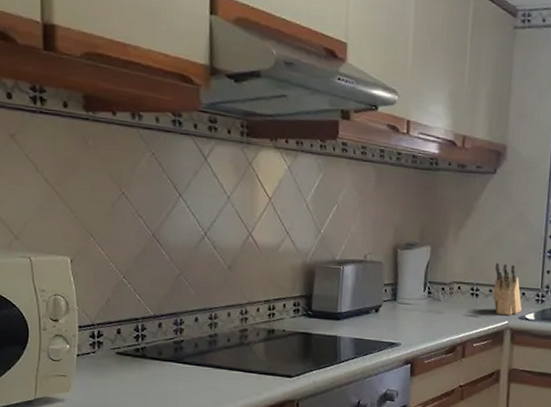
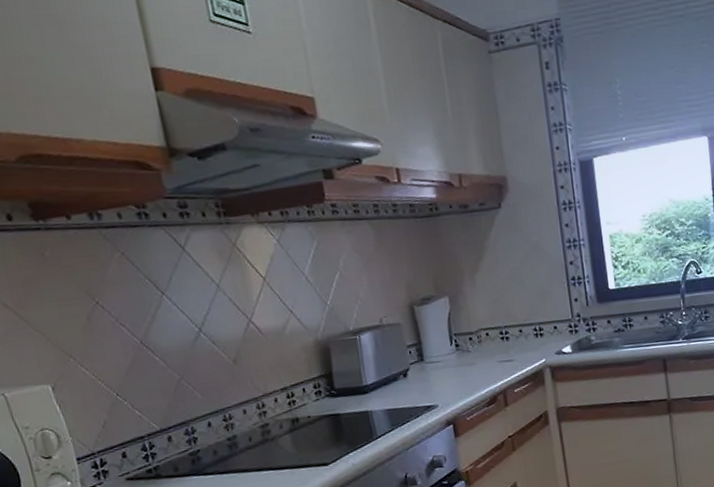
knife block: present [492,263,522,315] -> none [520,299,557,354]

